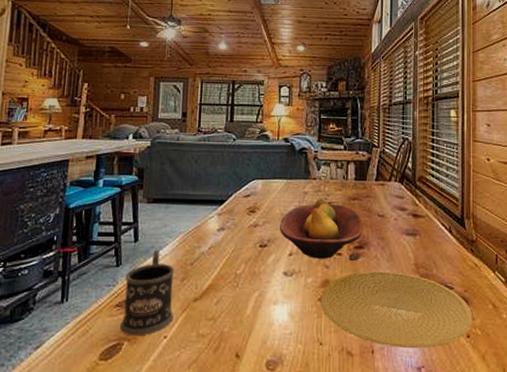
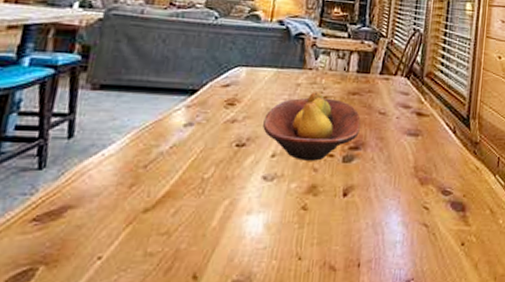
mug: present [120,249,175,336] -> none [35,148,122,258]
plate: present [320,271,473,348] -> none [303,175,470,259]

